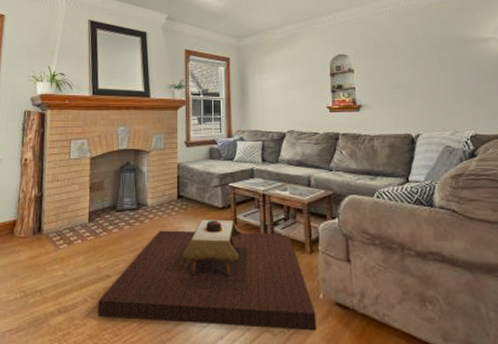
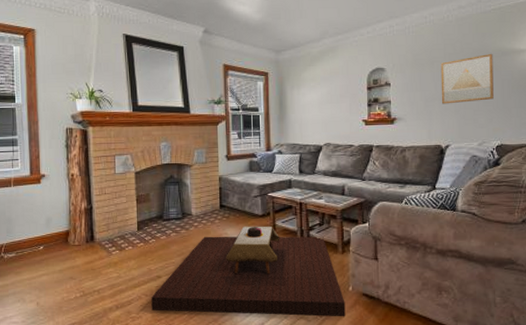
wall art: none [404,41,462,92] -> present [440,53,494,104]

